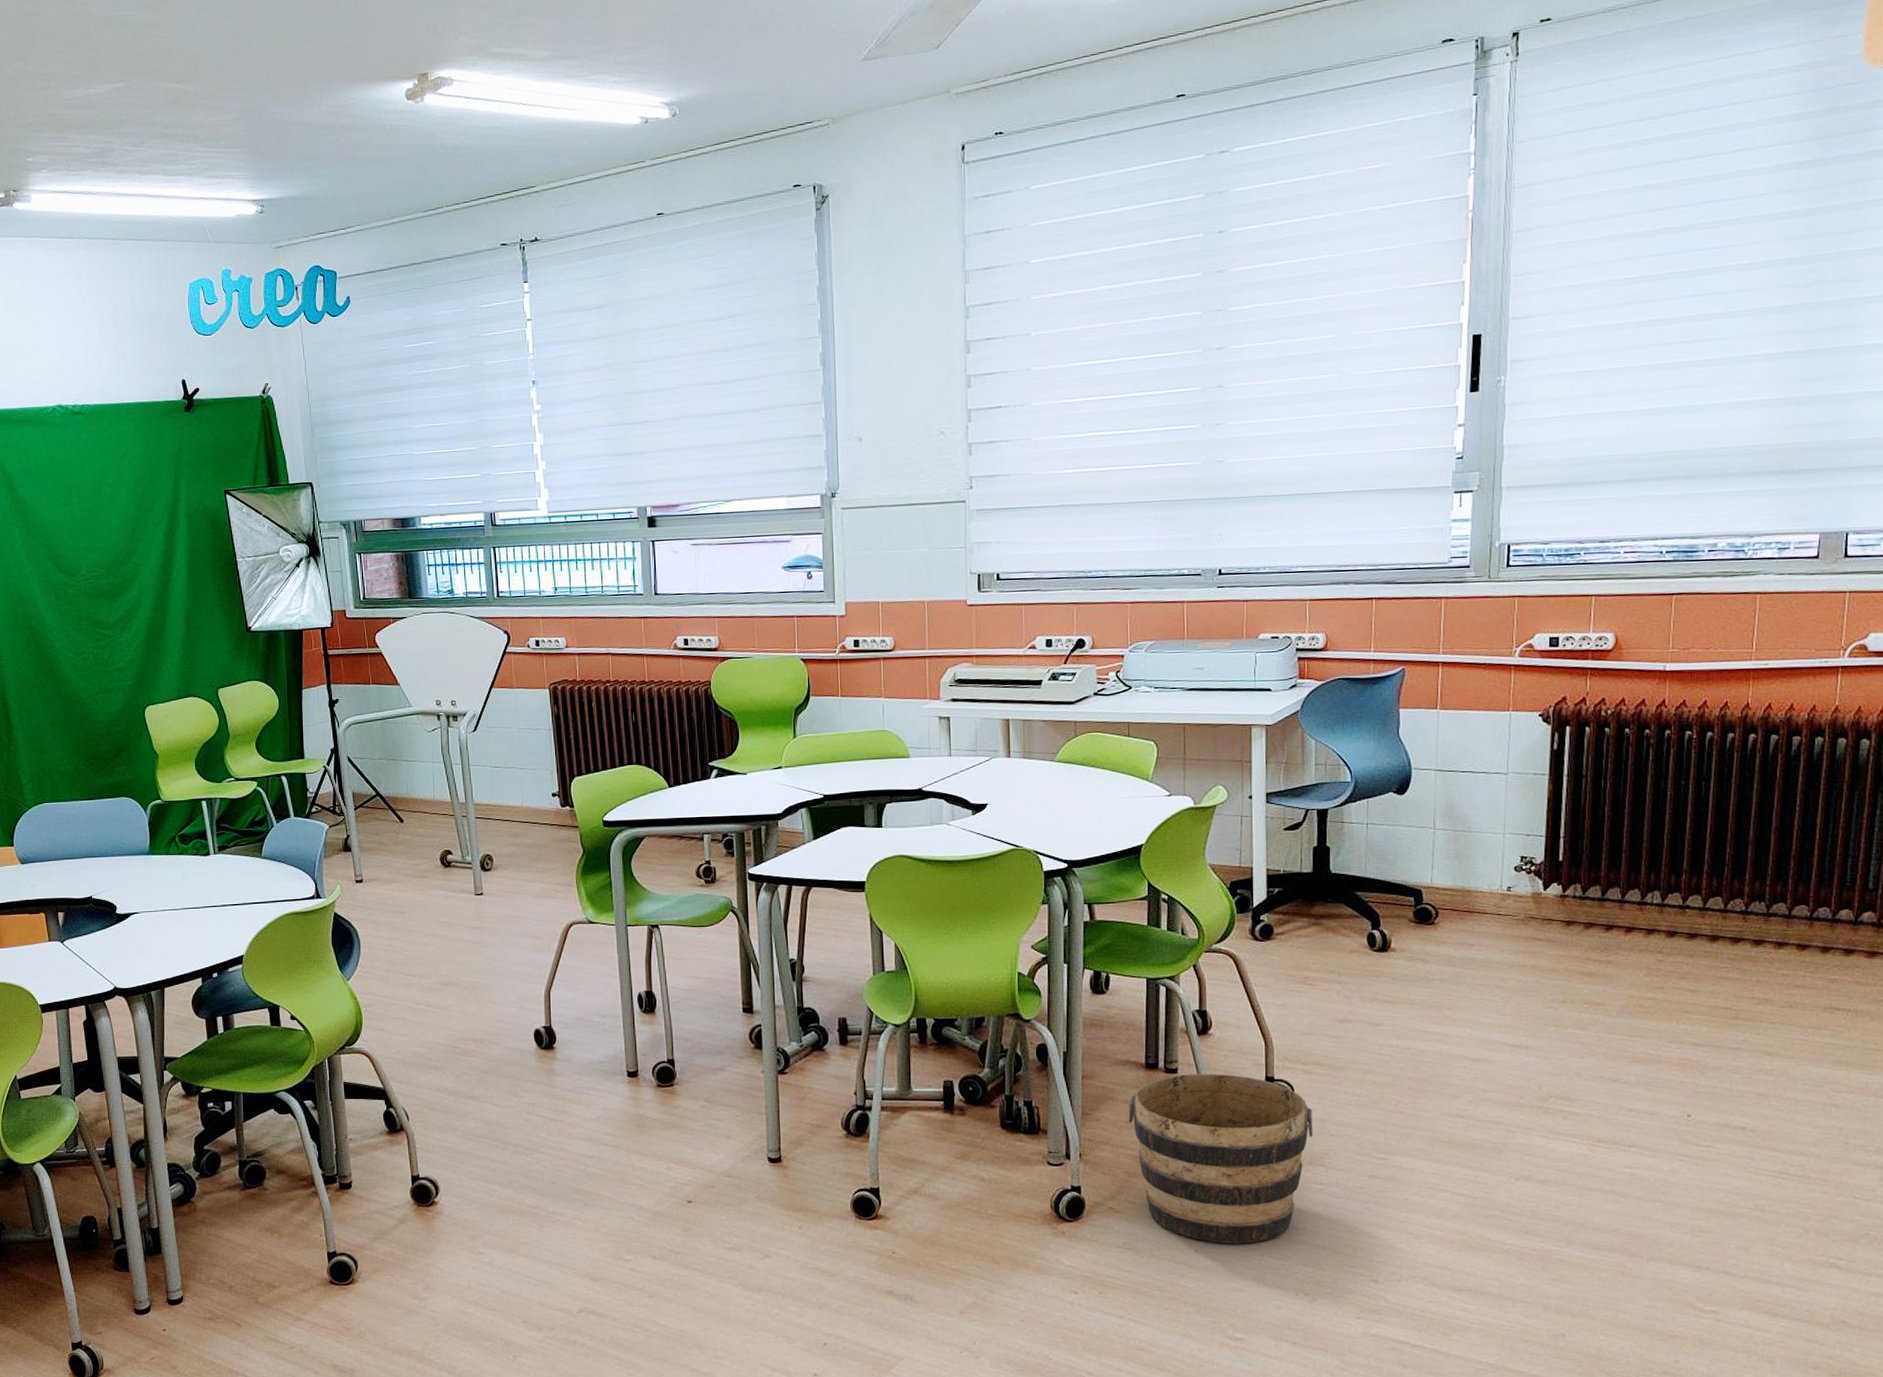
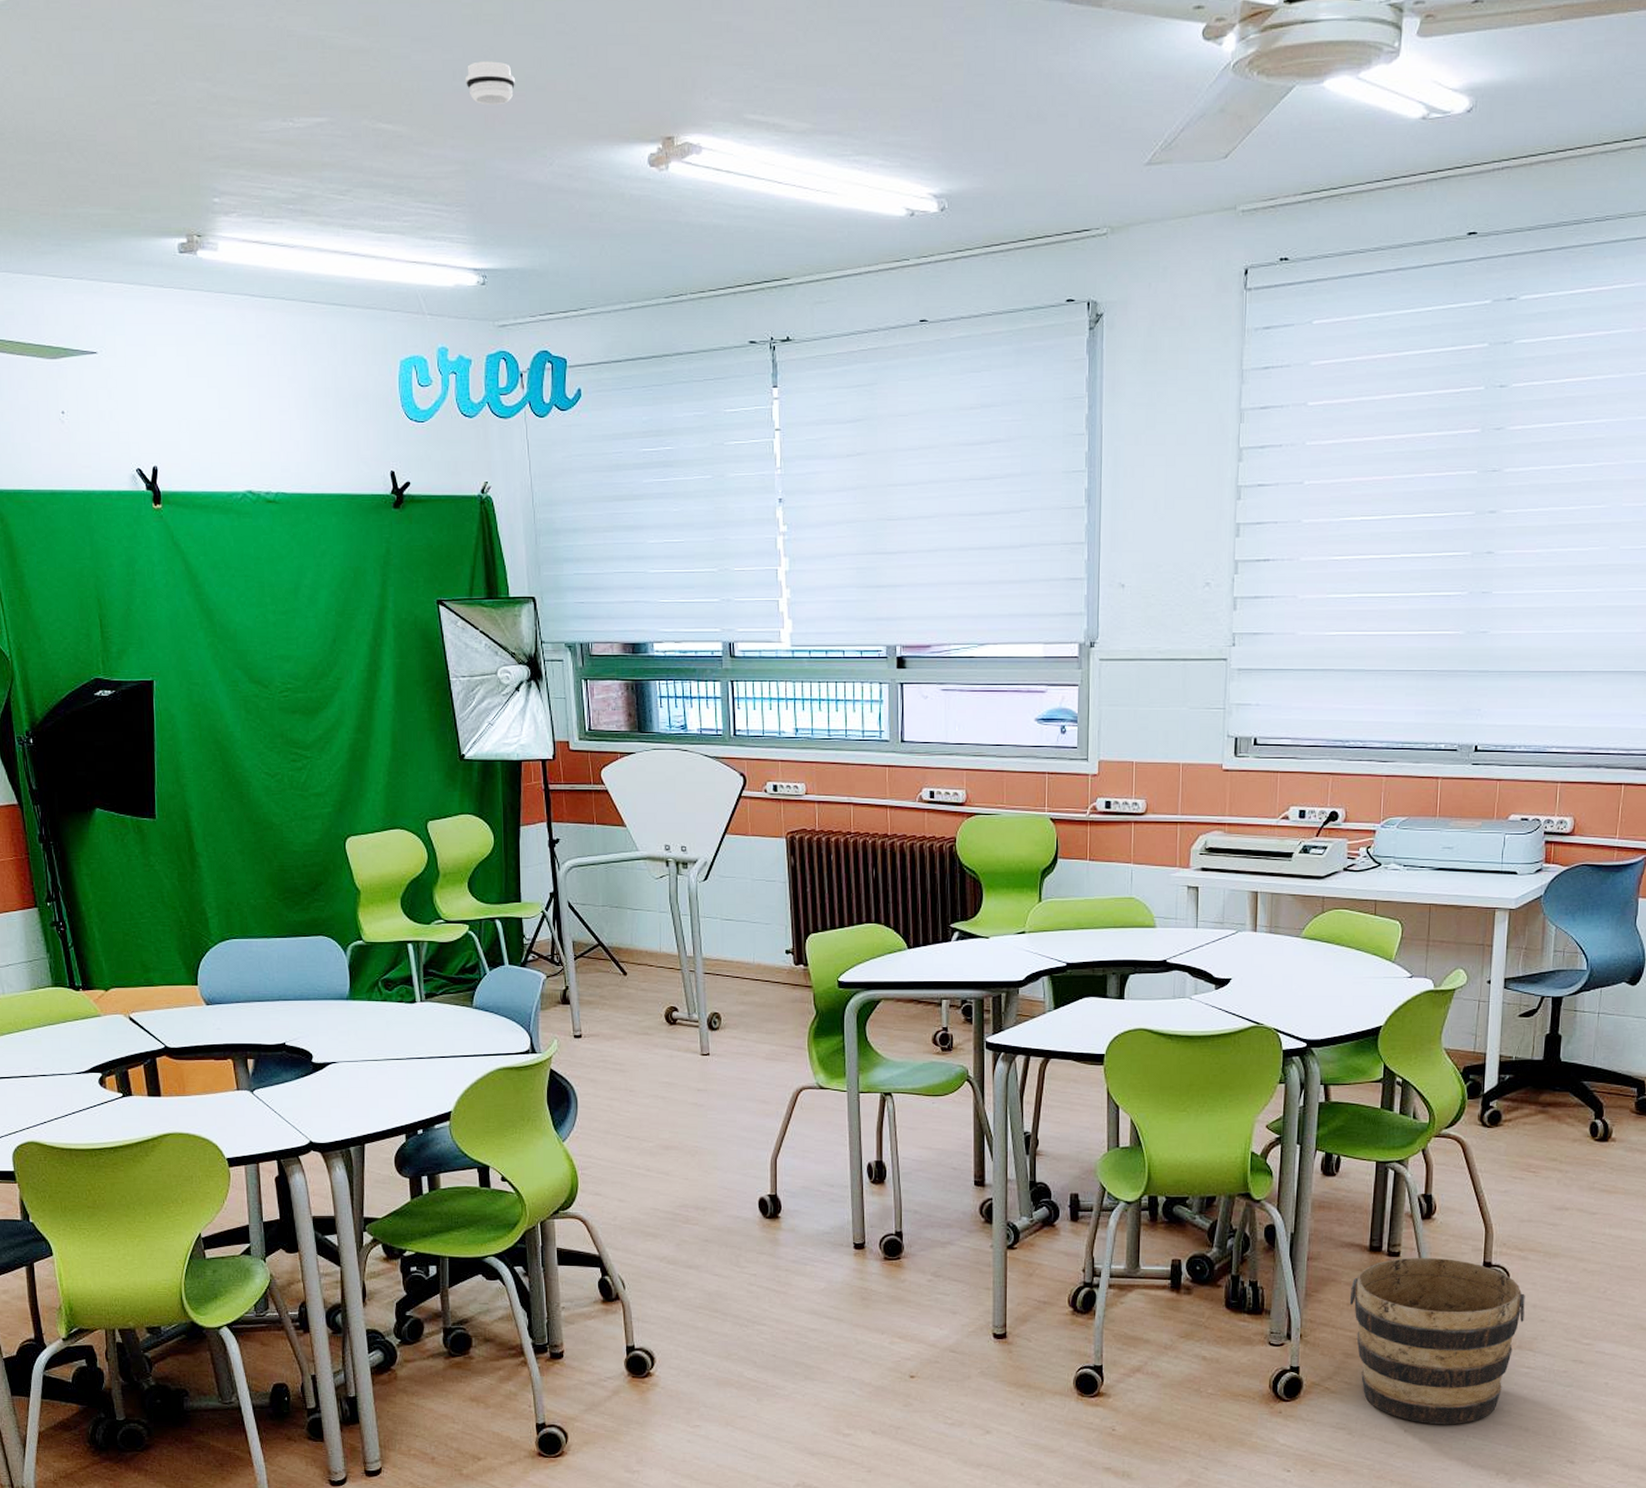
smoke detector: none [243,22,286,61] -> present [466,61,515,106]

